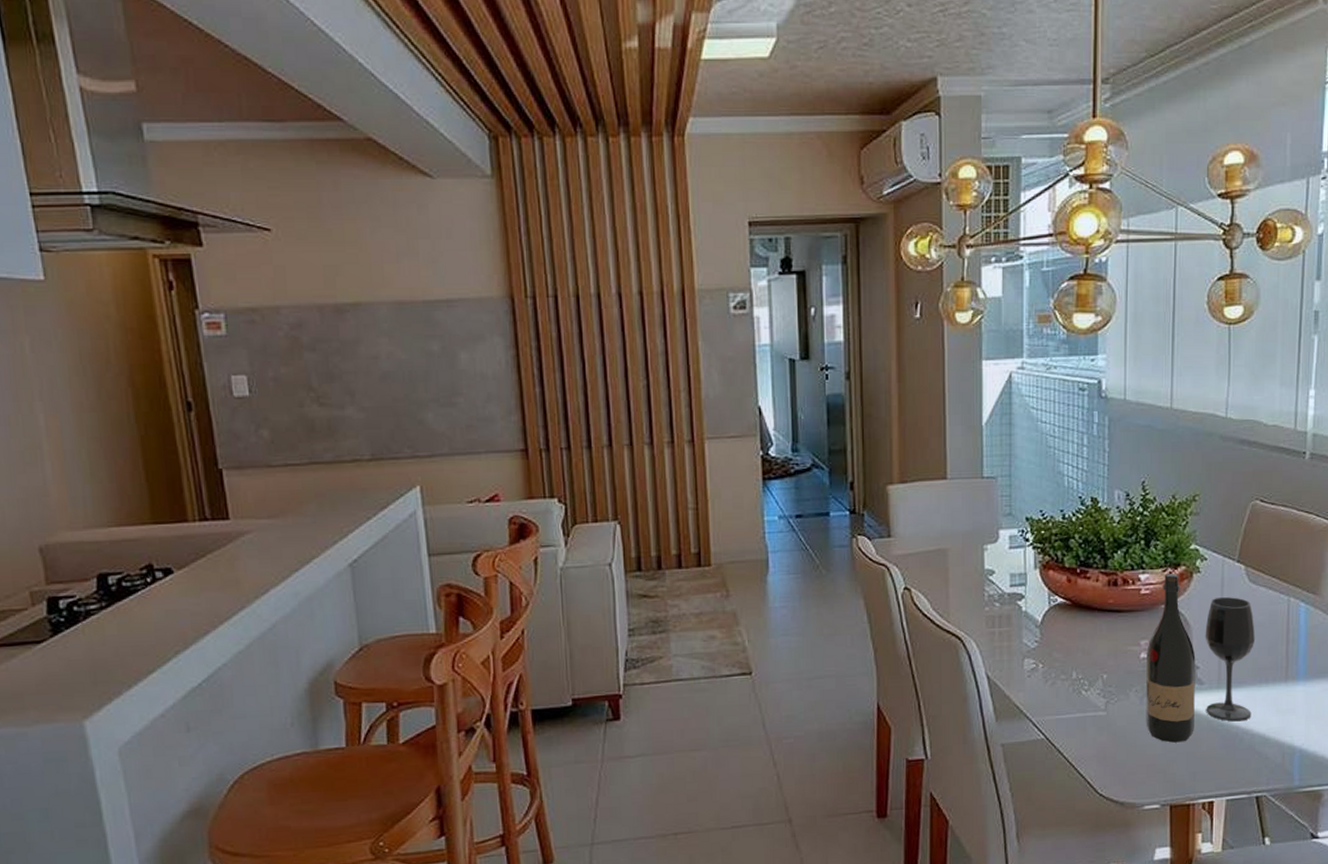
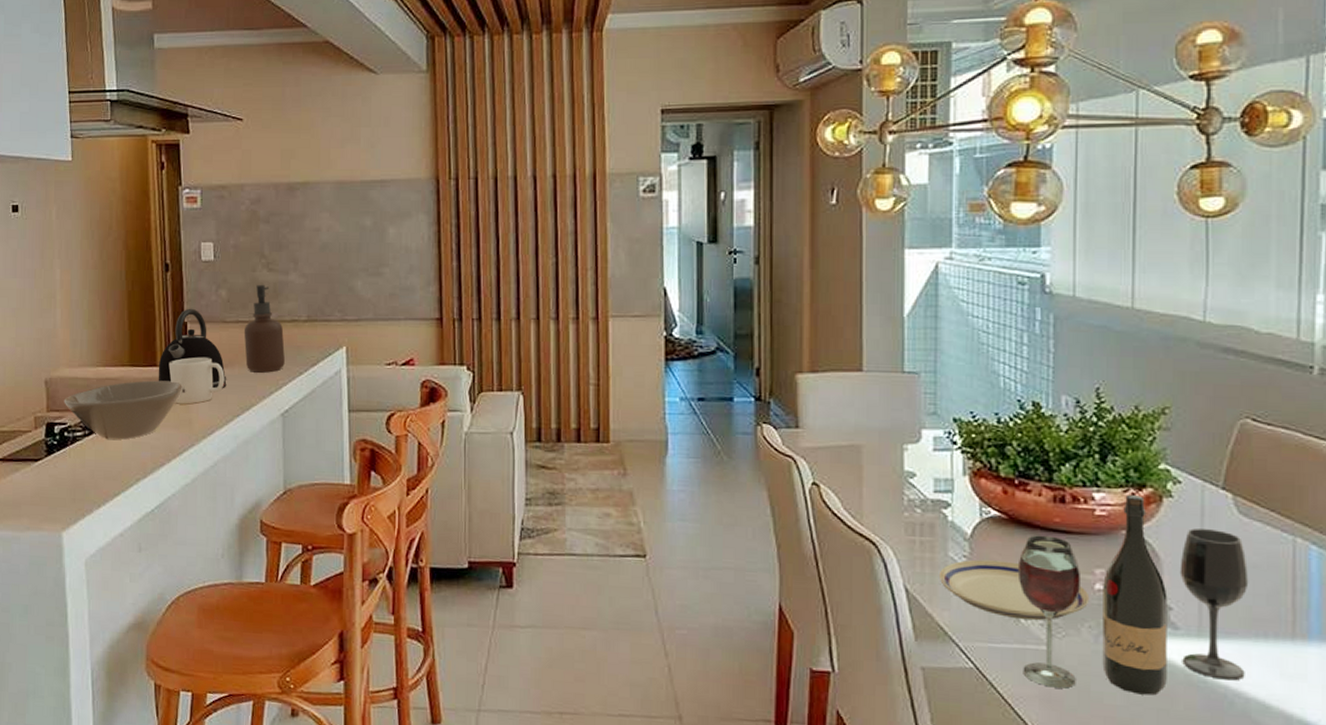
bowl: none [68,537,224,611] -> present [64,380,182,440]
kettle: none [189,452,280,543] -> present [158,308,227,389]
mug: none [203,507,276,563] -> present [169,357,225,405]
soap dispenser: none [295,421,348,521] -> present [243,284,285,373]
plate: none [1015,642,1136,692] -> present [938,559,1090,621]
wineglass: none [1079,616,1130,747] -> present [1017,535,1082,689]

